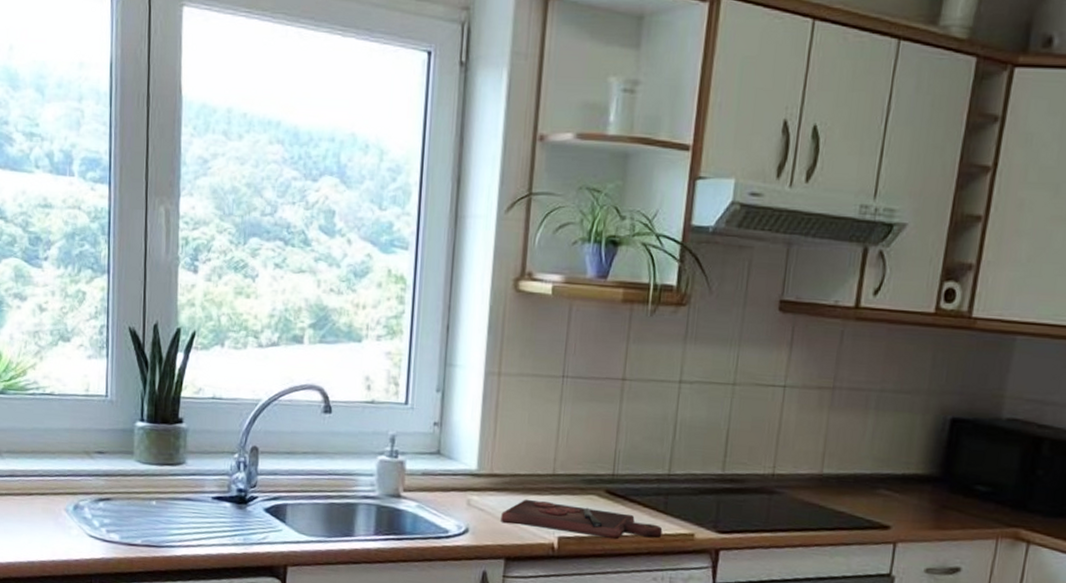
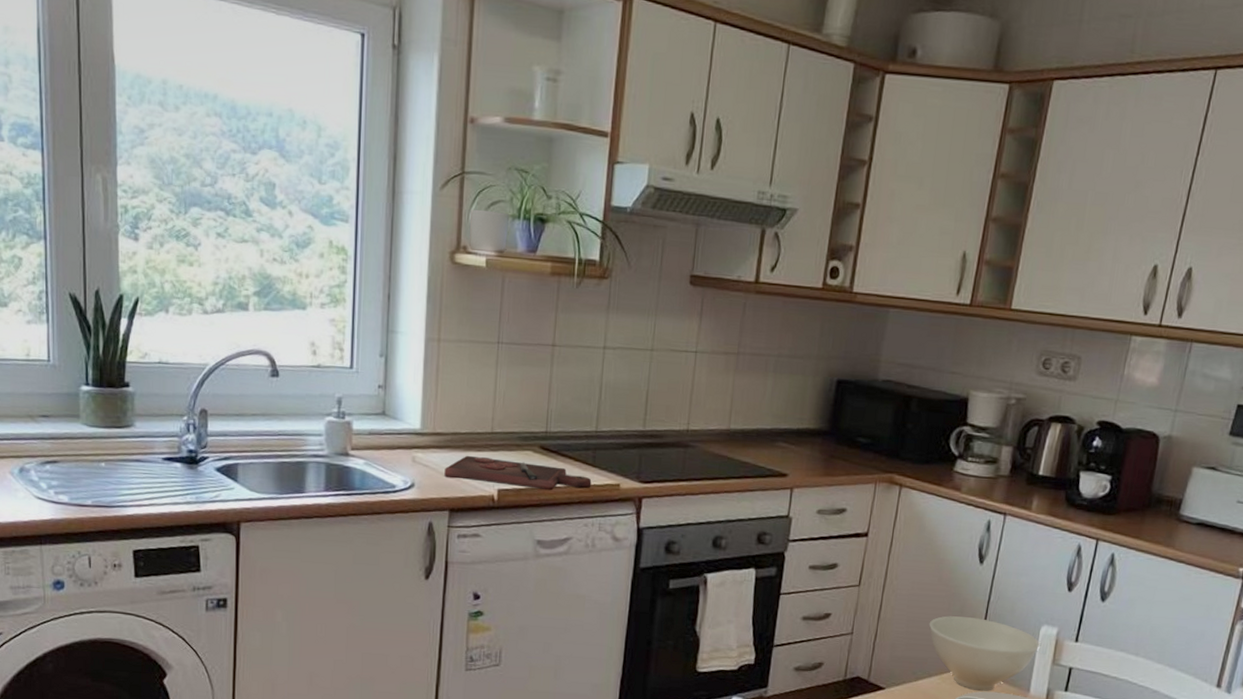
mug: none [535,232,580,280] -> present [469,209,510,254]

